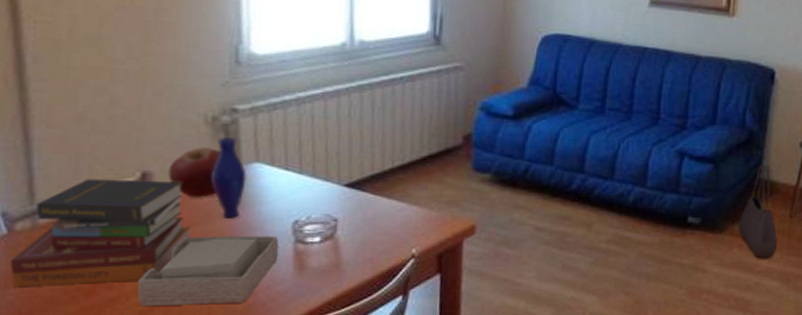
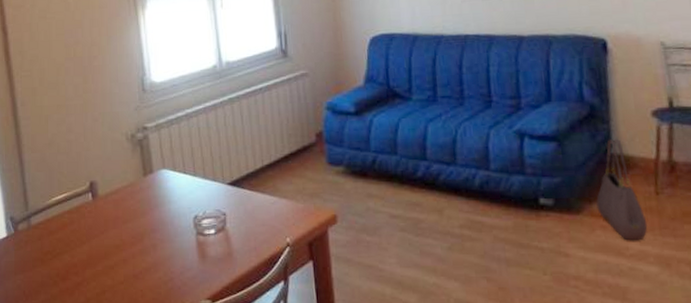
books: present [9,178,191,288] -> none [17,188,125,274]
napkin holder: present [137,235,280,307] -> none [93,229,186,290]
fruit: present [168,147,221,198] -> none [106,159,139,200]
vase: present [211,136,247,218] -> none [135,149,158,216]

